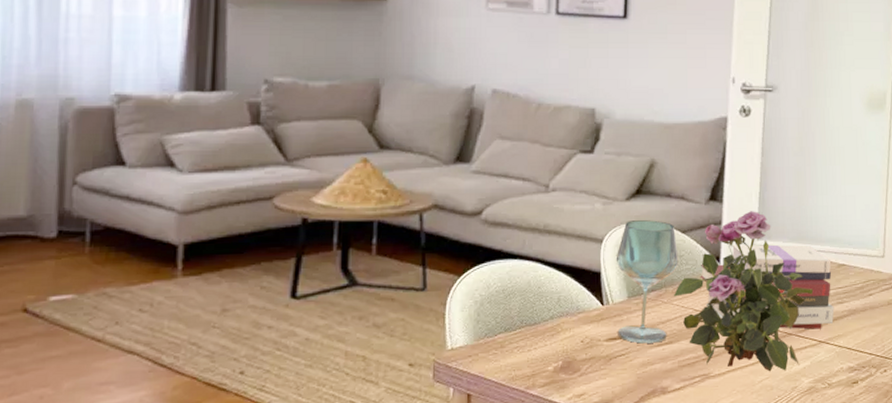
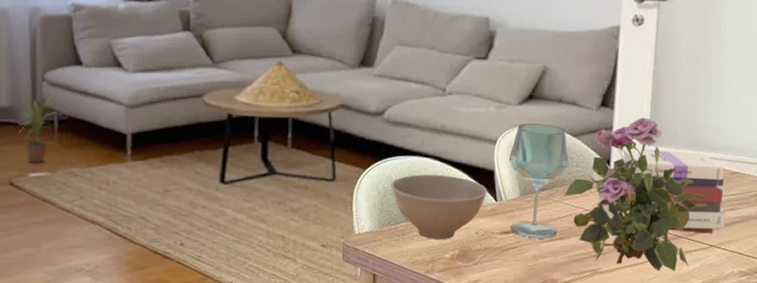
potted plant: none [38,191,98,285] -> present [19,87,62,164]
bowl: none [489,279,594,351] -> present [391,175,488,239]

